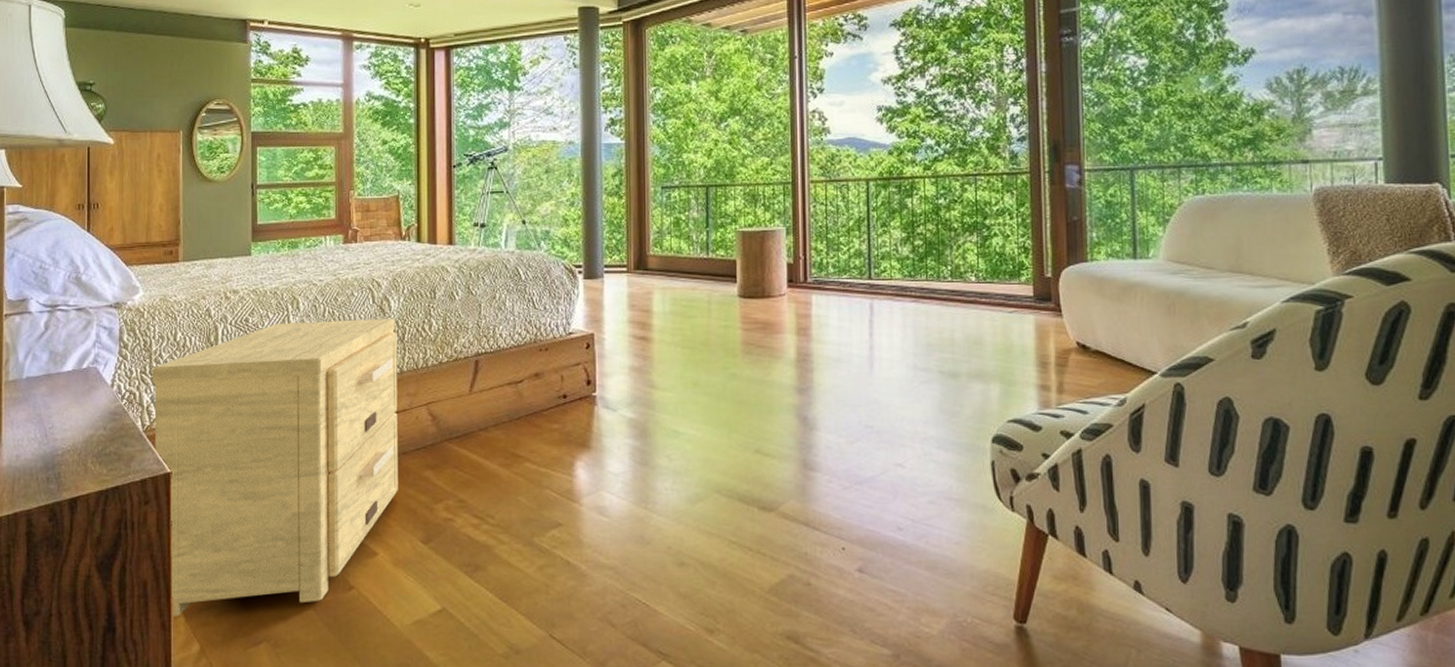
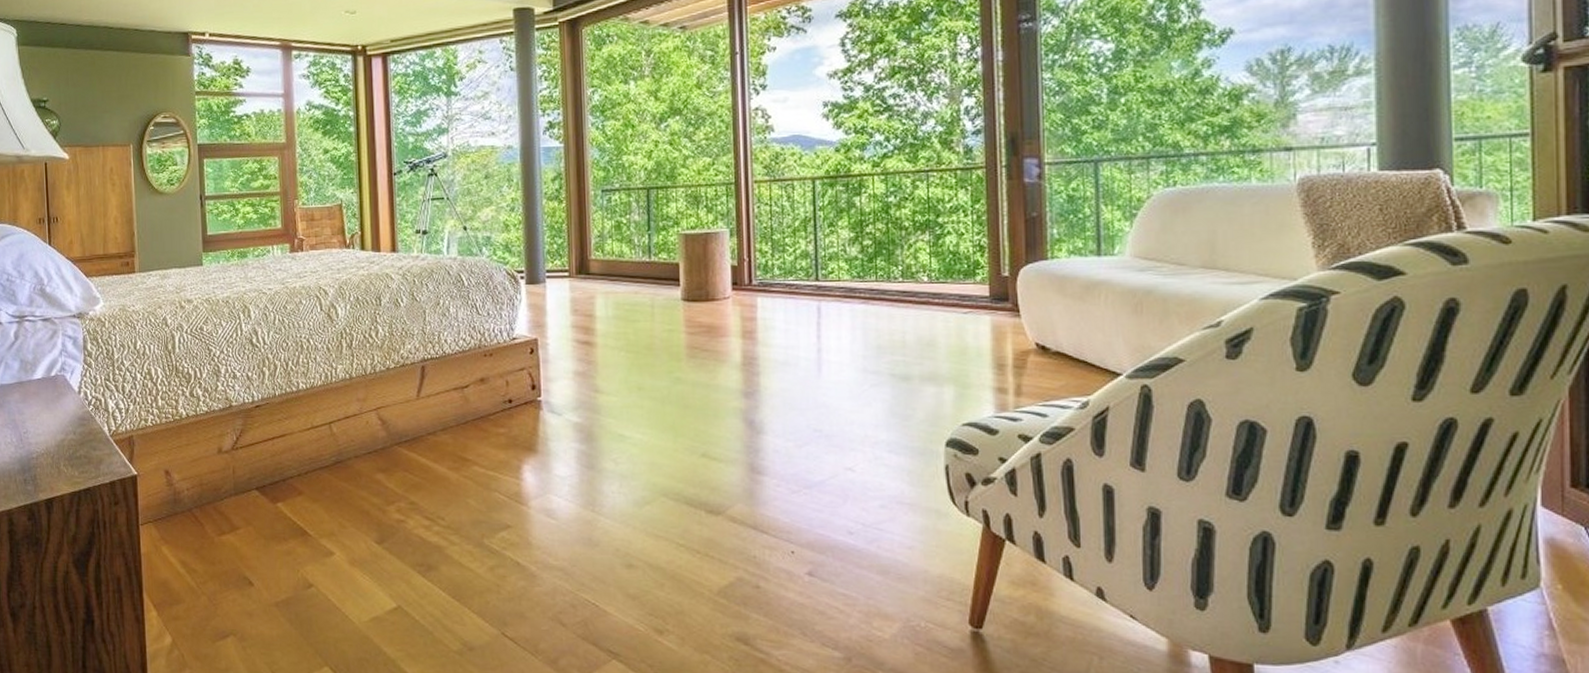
side table: present [152,318,398,617] -> none [115,325,352,611]

